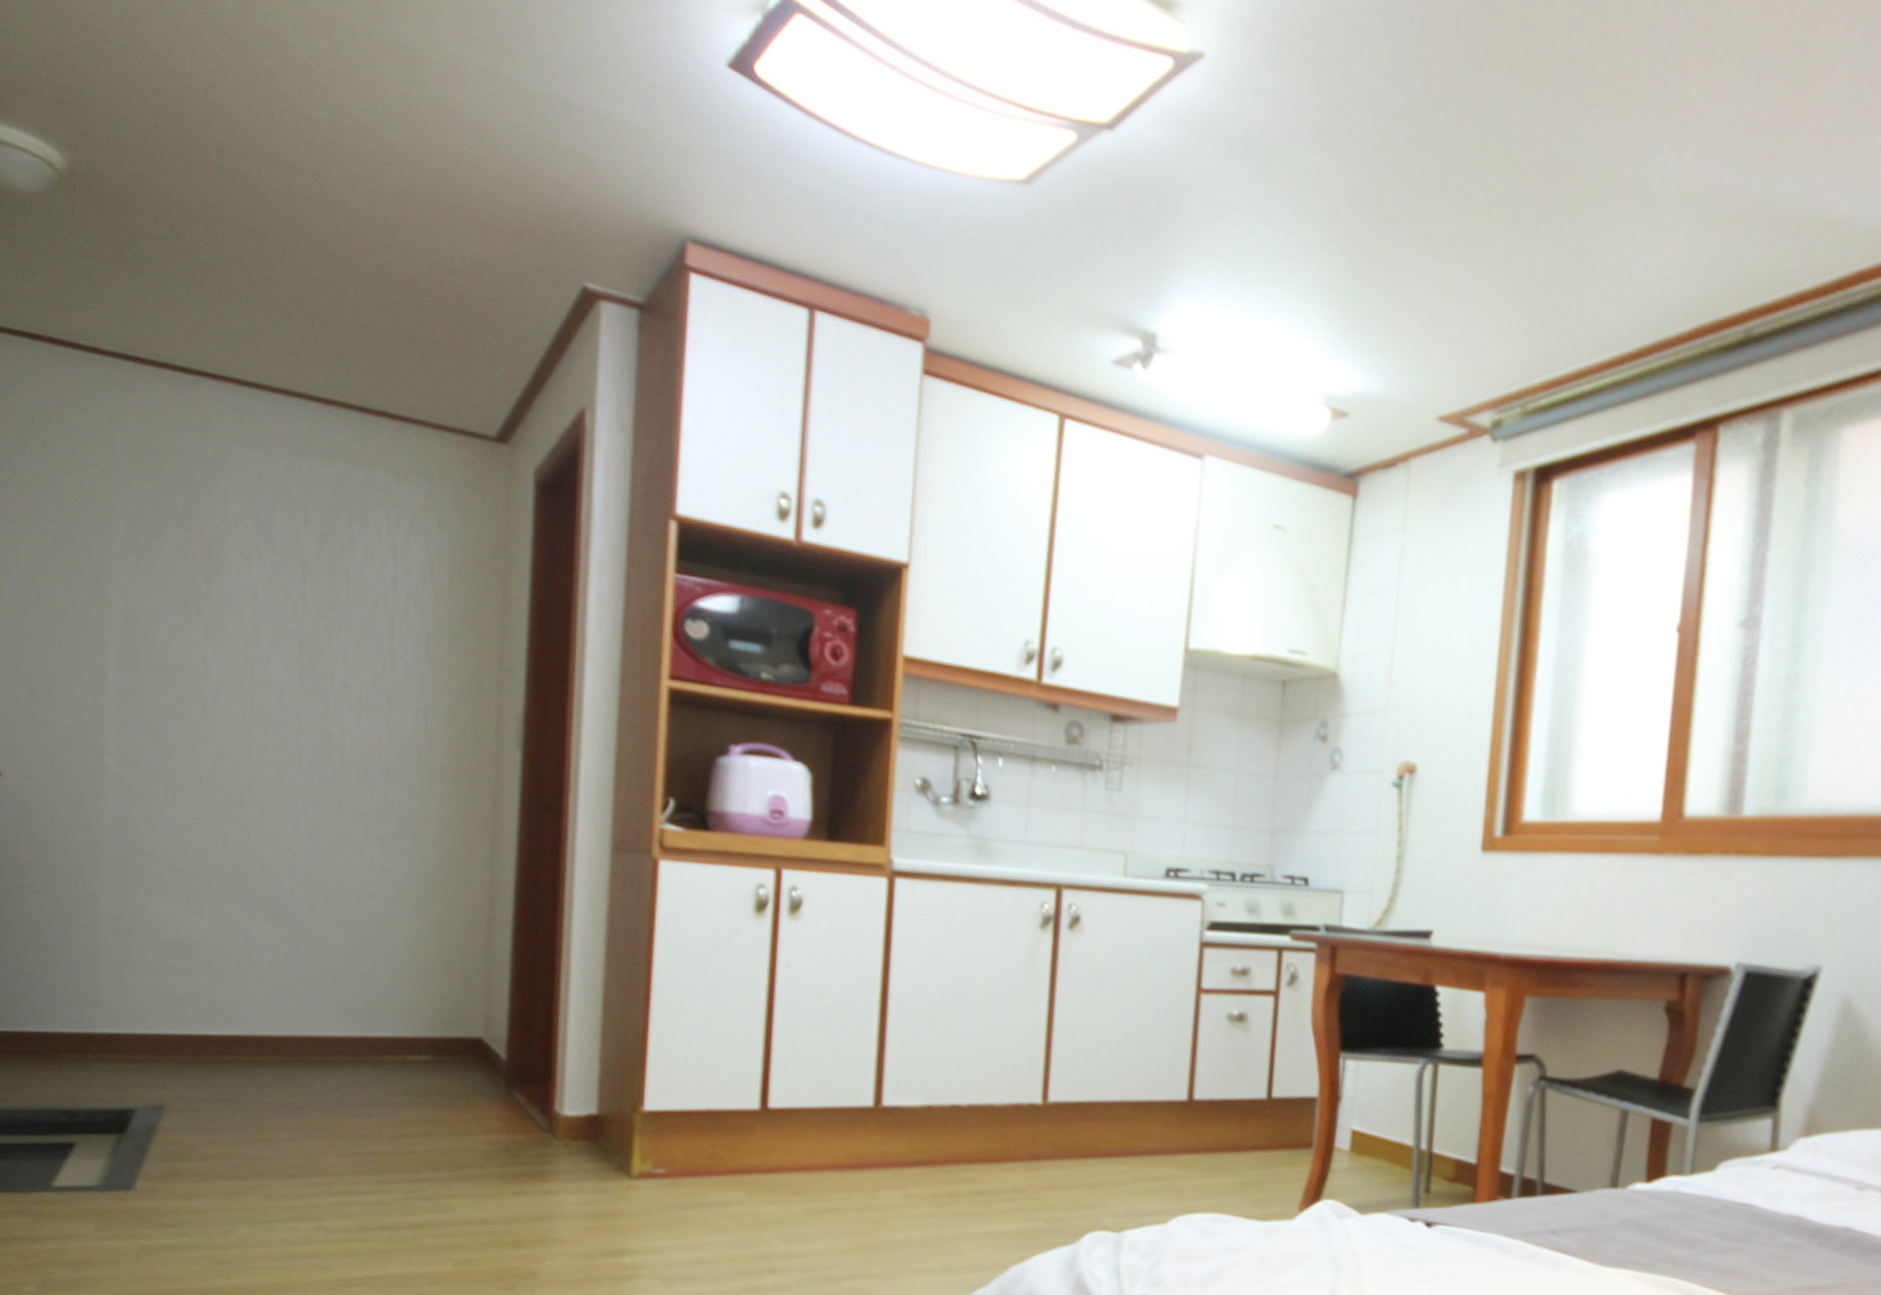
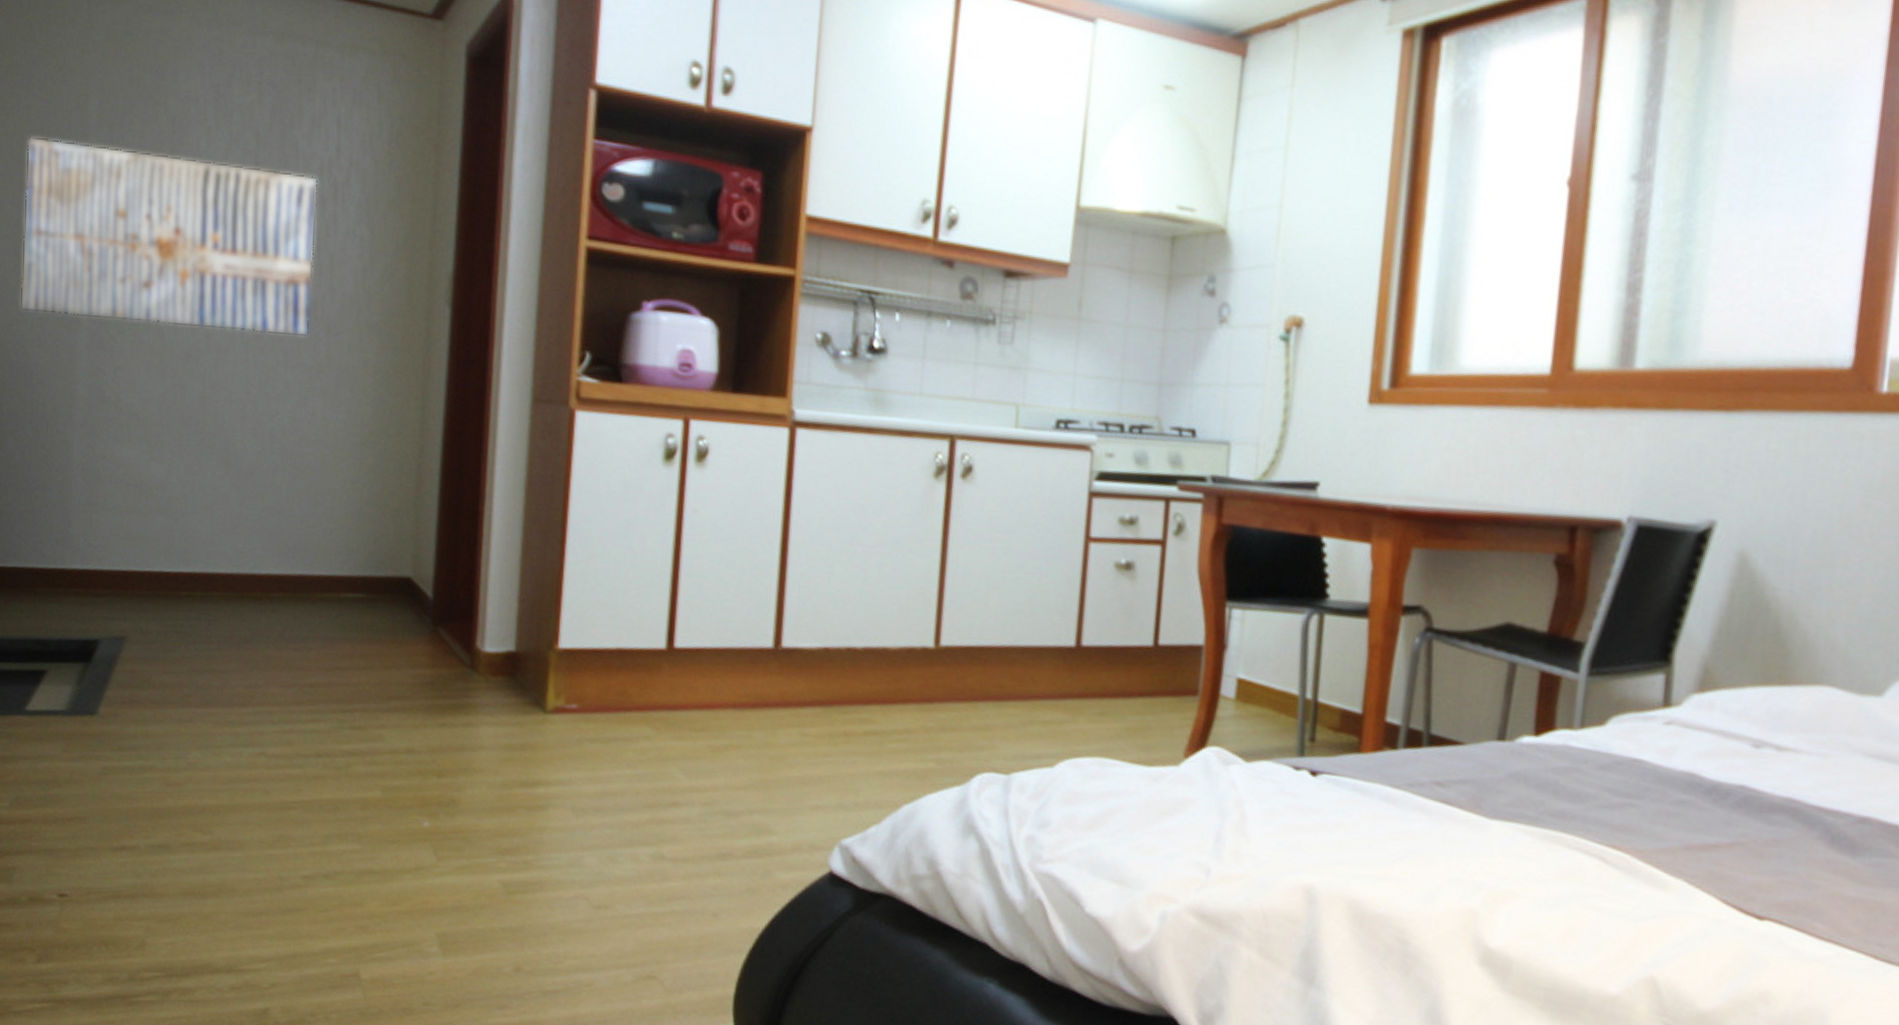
wall art: none [37,563,373,782] -> present [20,137,319,337]

